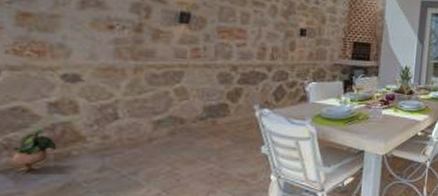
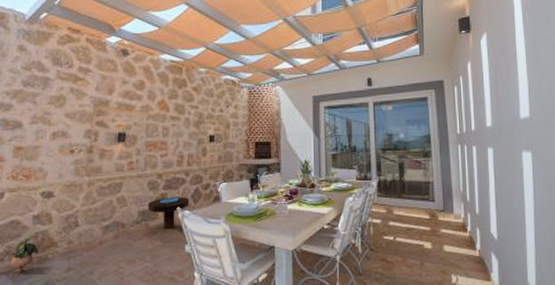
side table: none [216,92,271,129] -> present [147,197,190,230]

